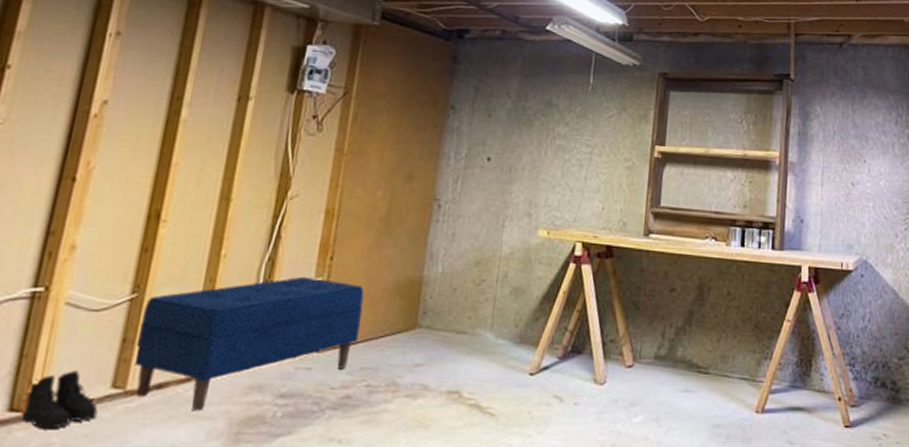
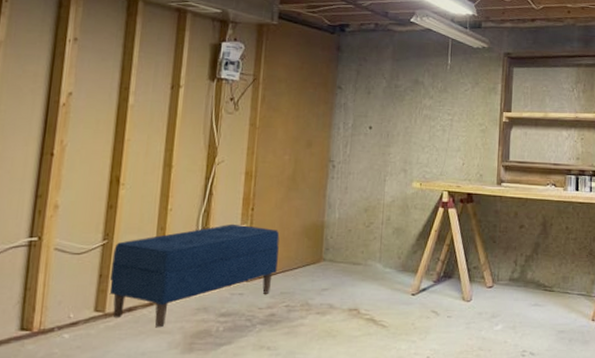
boots: present [22,369,98,430] -> none [31,298,86,343]

